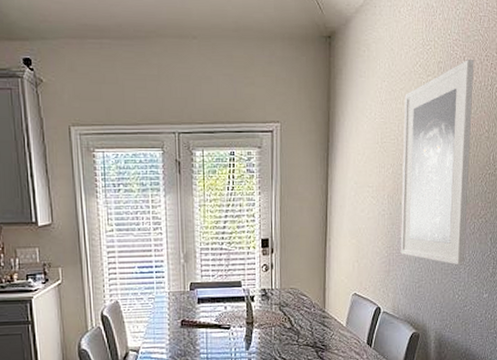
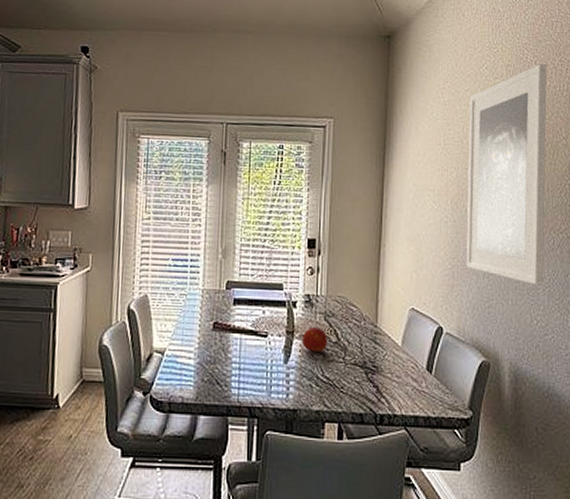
fruit: none [261,317,282,339] -> present [302,327,327,353]

